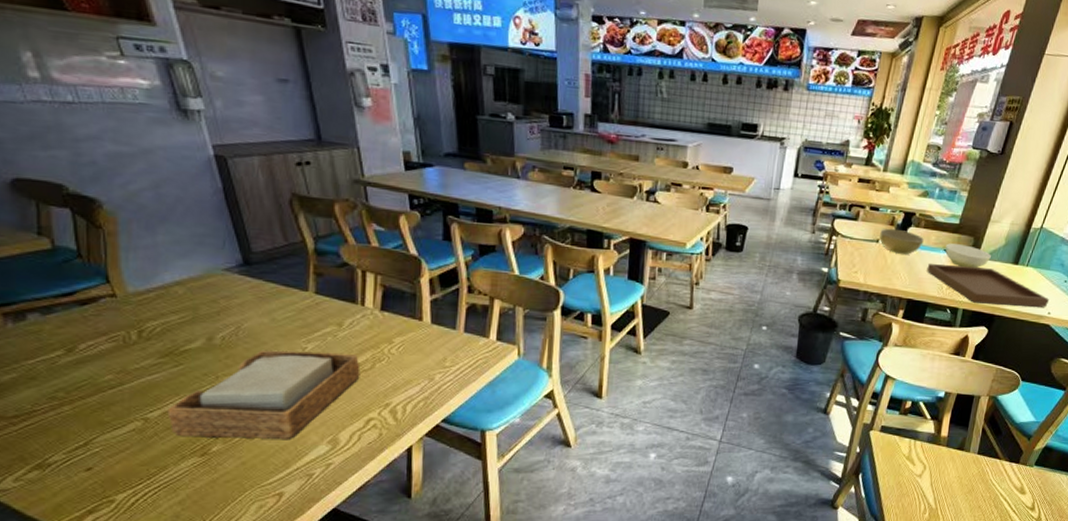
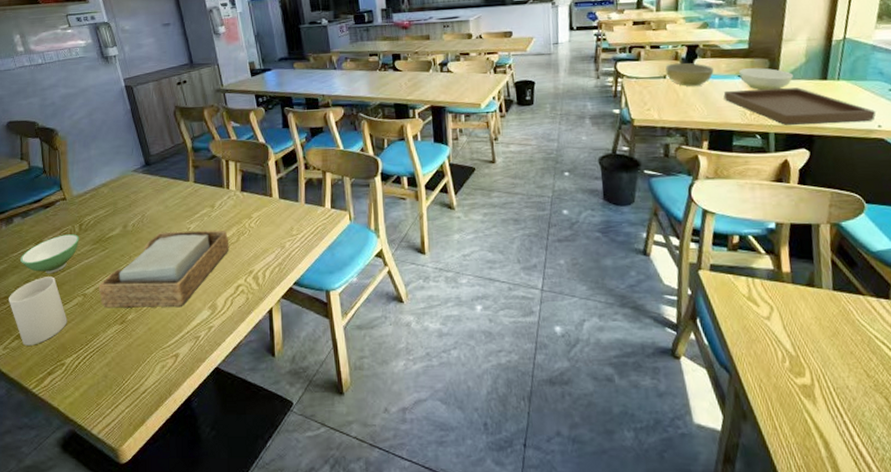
cup: none [21,393,119,478] -> present [9,276,67,346]
bowl: none [38,342,138,391] -> present [19,234,79,274]

